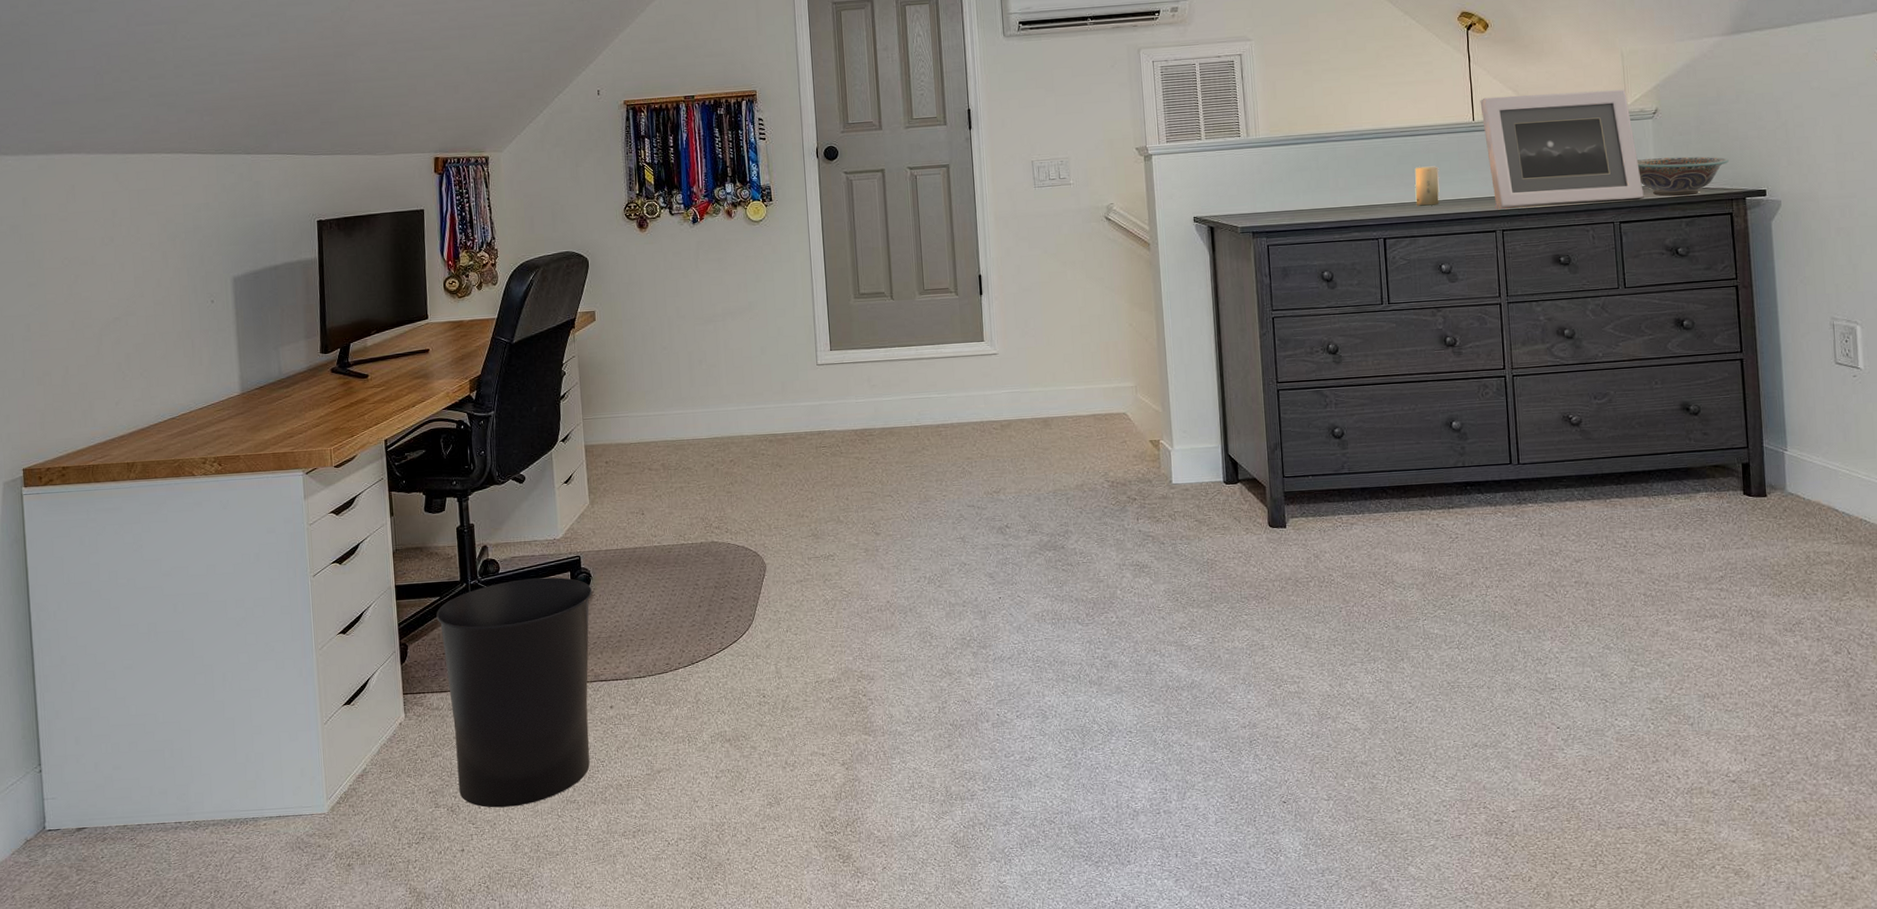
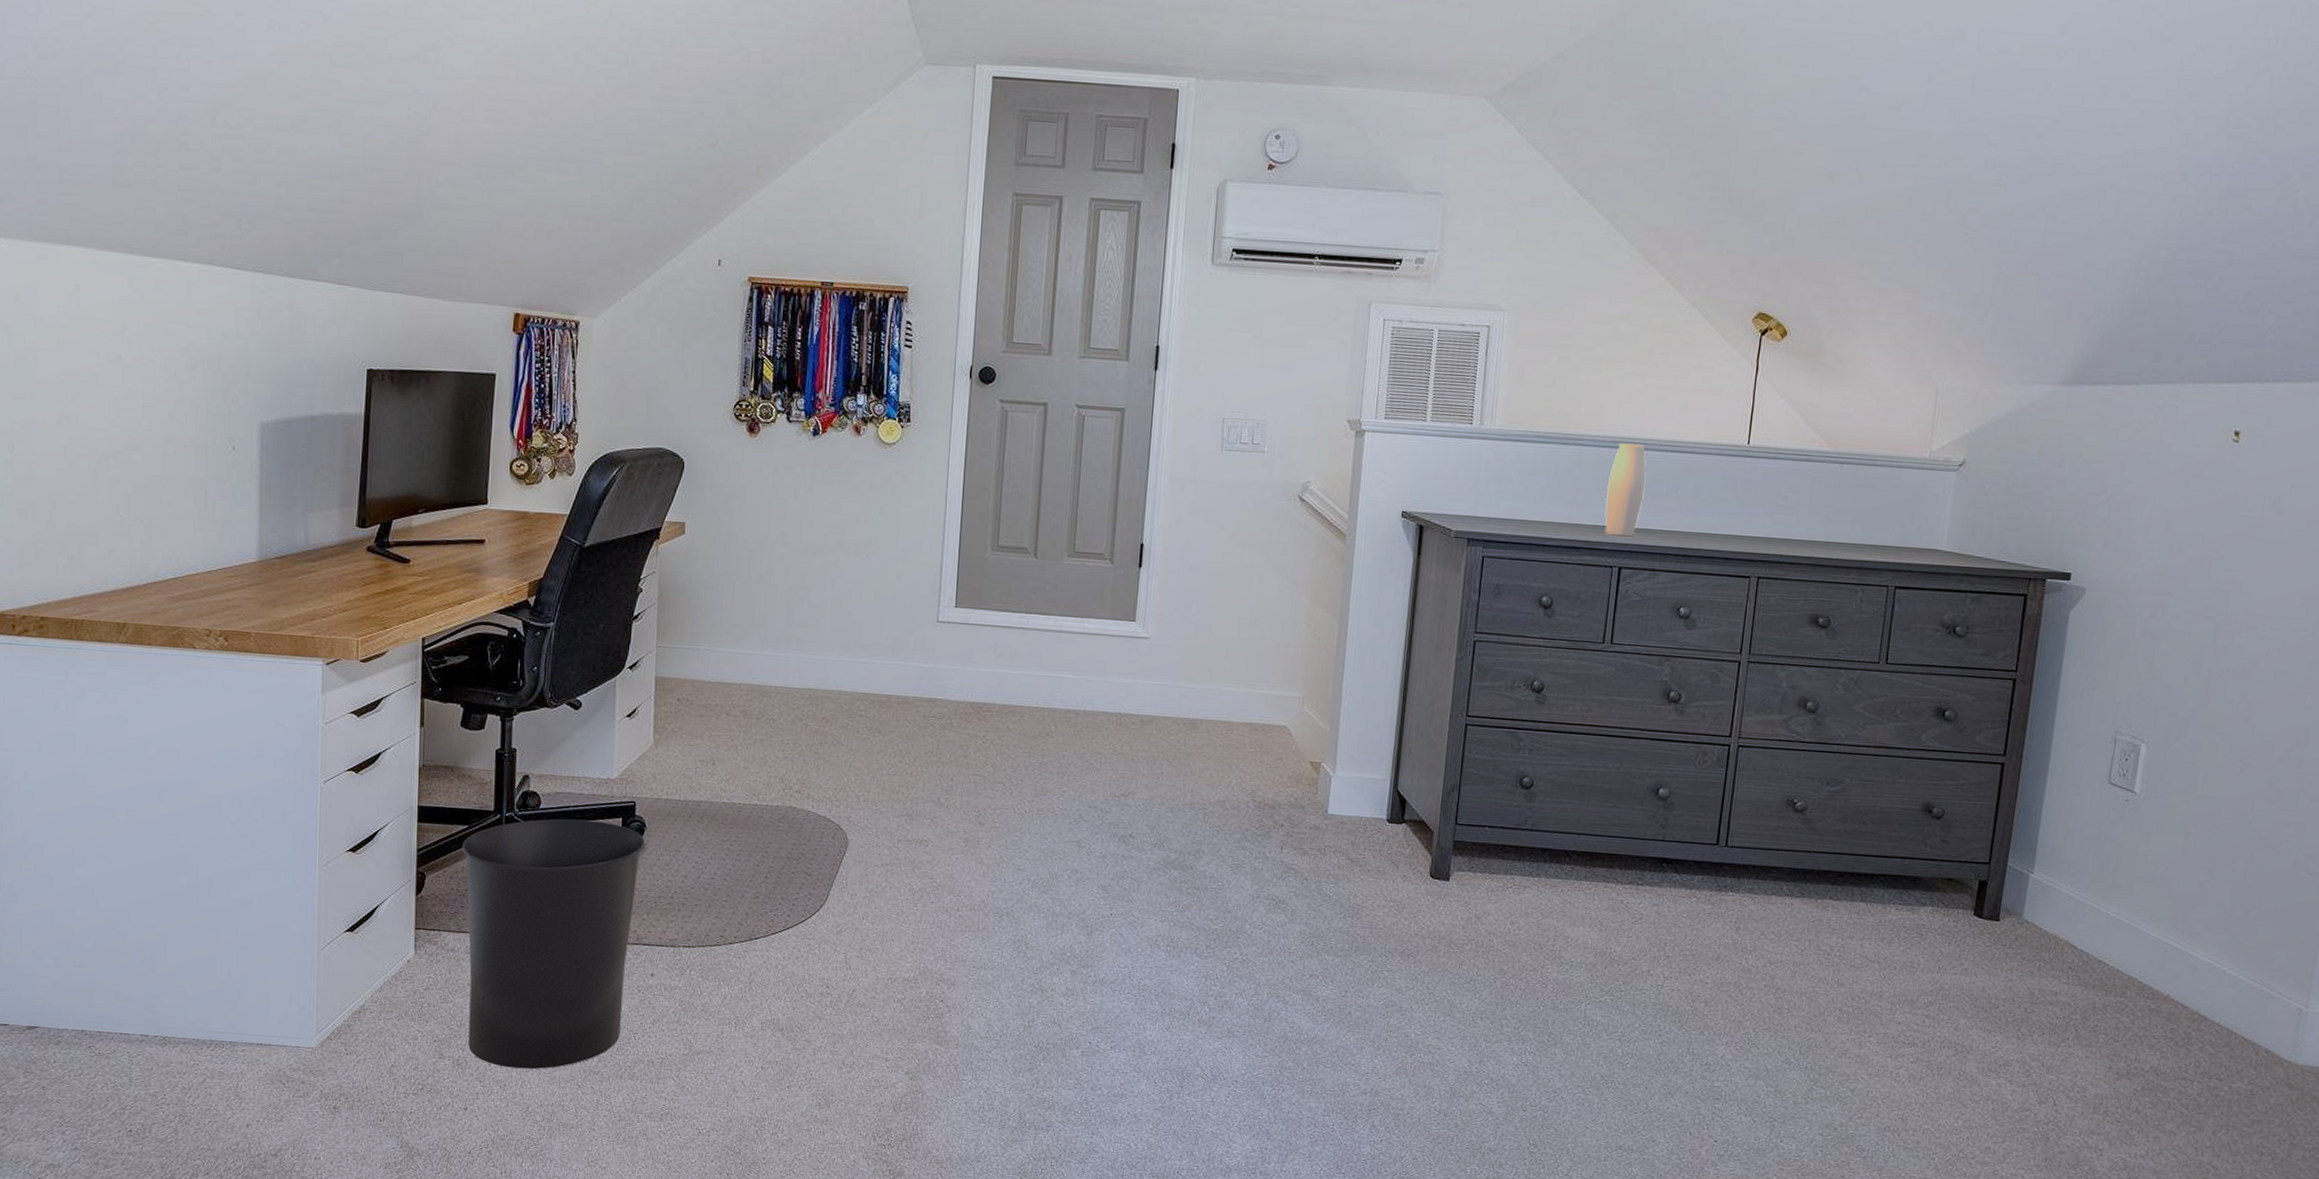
vase: none [1362,133,1394,214] -> present [1605,443,1646,538]
candle: present [1415,166,1439,206] -> none [1663,489,1697,537]
picture frame: present [1480,89,1644,209] -> none [1755,418,1933,565]
decorative bowl: present [1637,156,1729,197] -> none [1928,517,2036,568]

